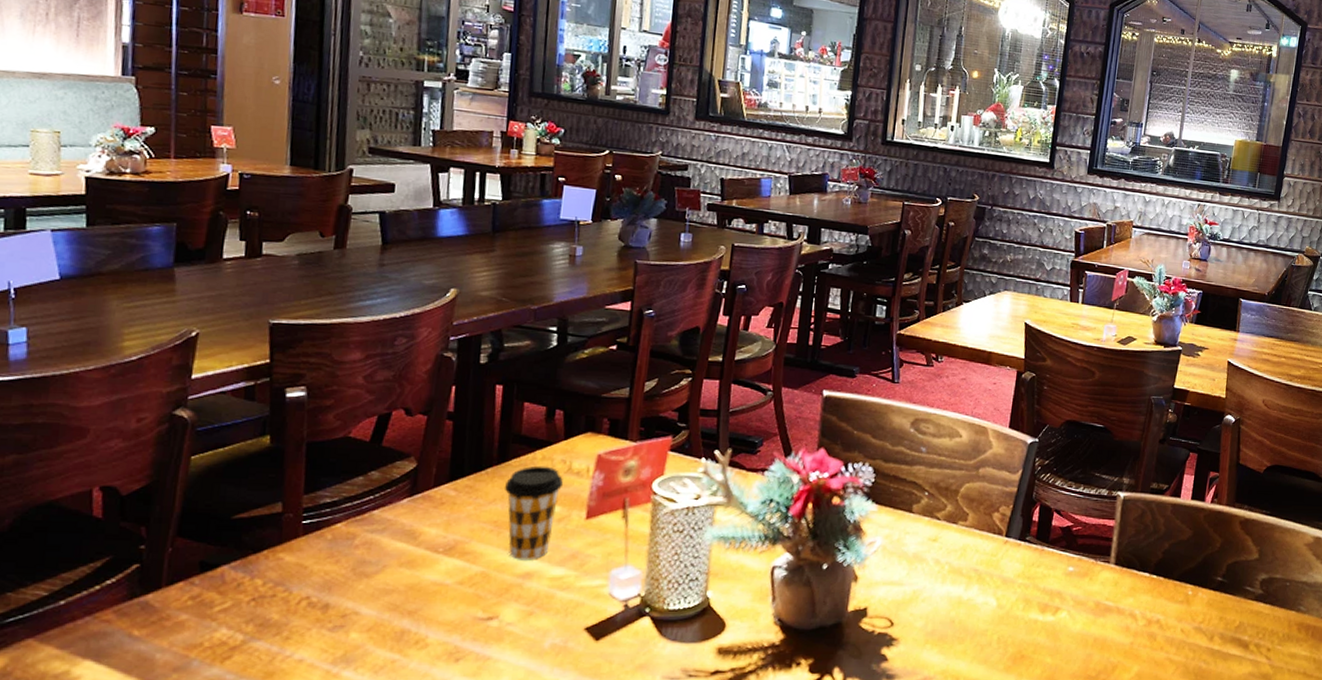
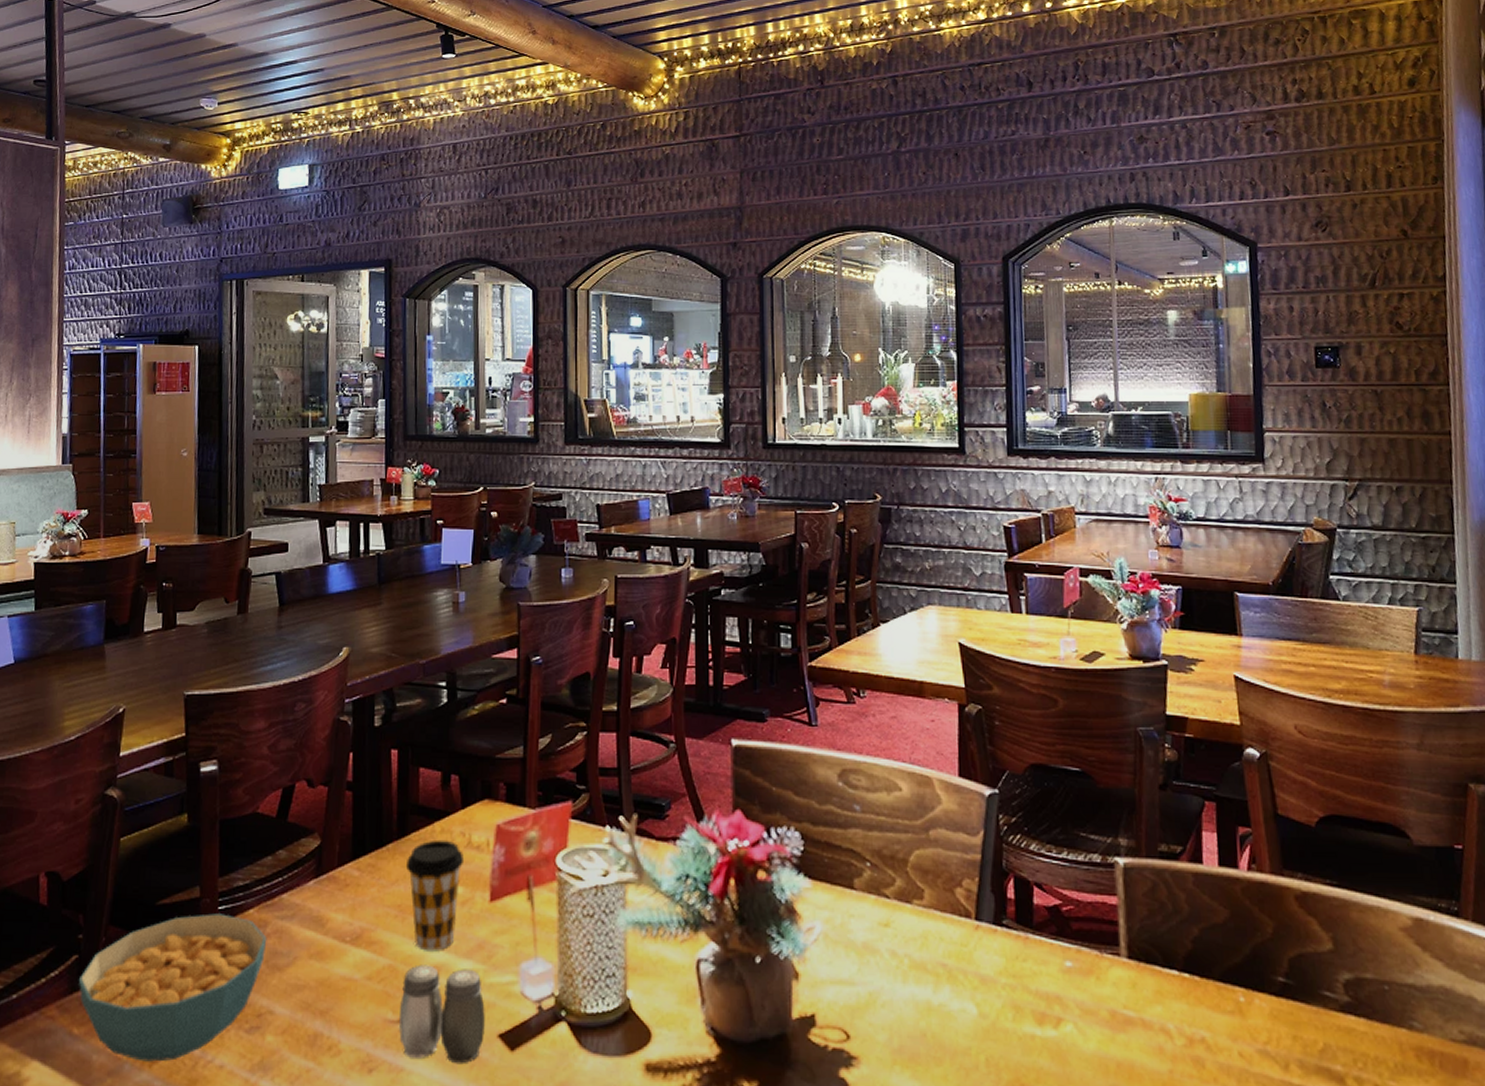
cereal bowl: none [139,527,355,658] -> present [78,913,267,1062]
salt and pepper shaker: none [488,571,574,653] -> present [399,964,485,1065]

